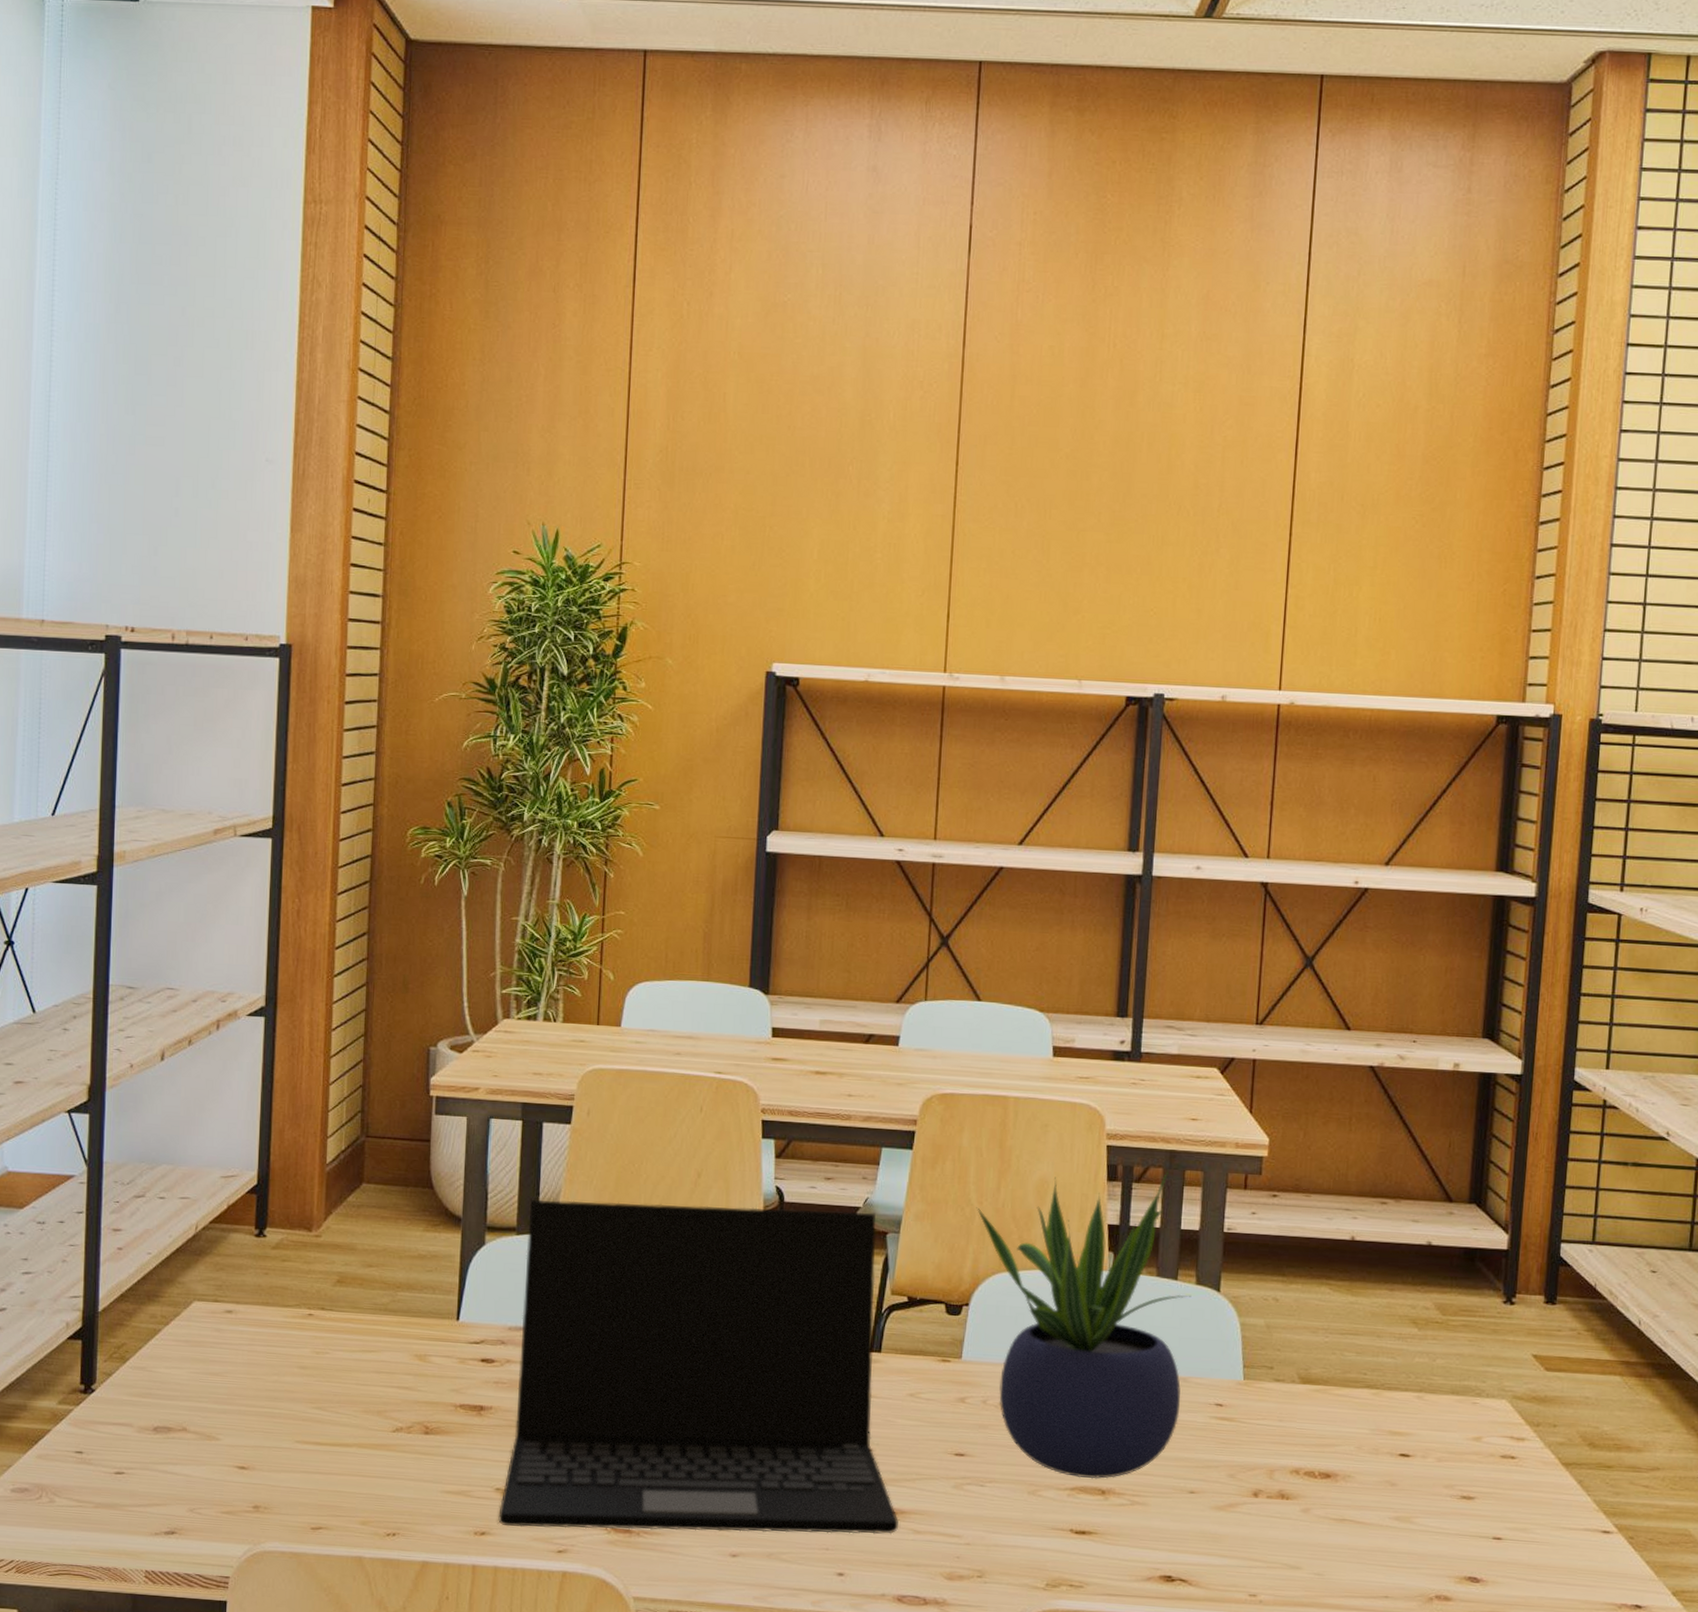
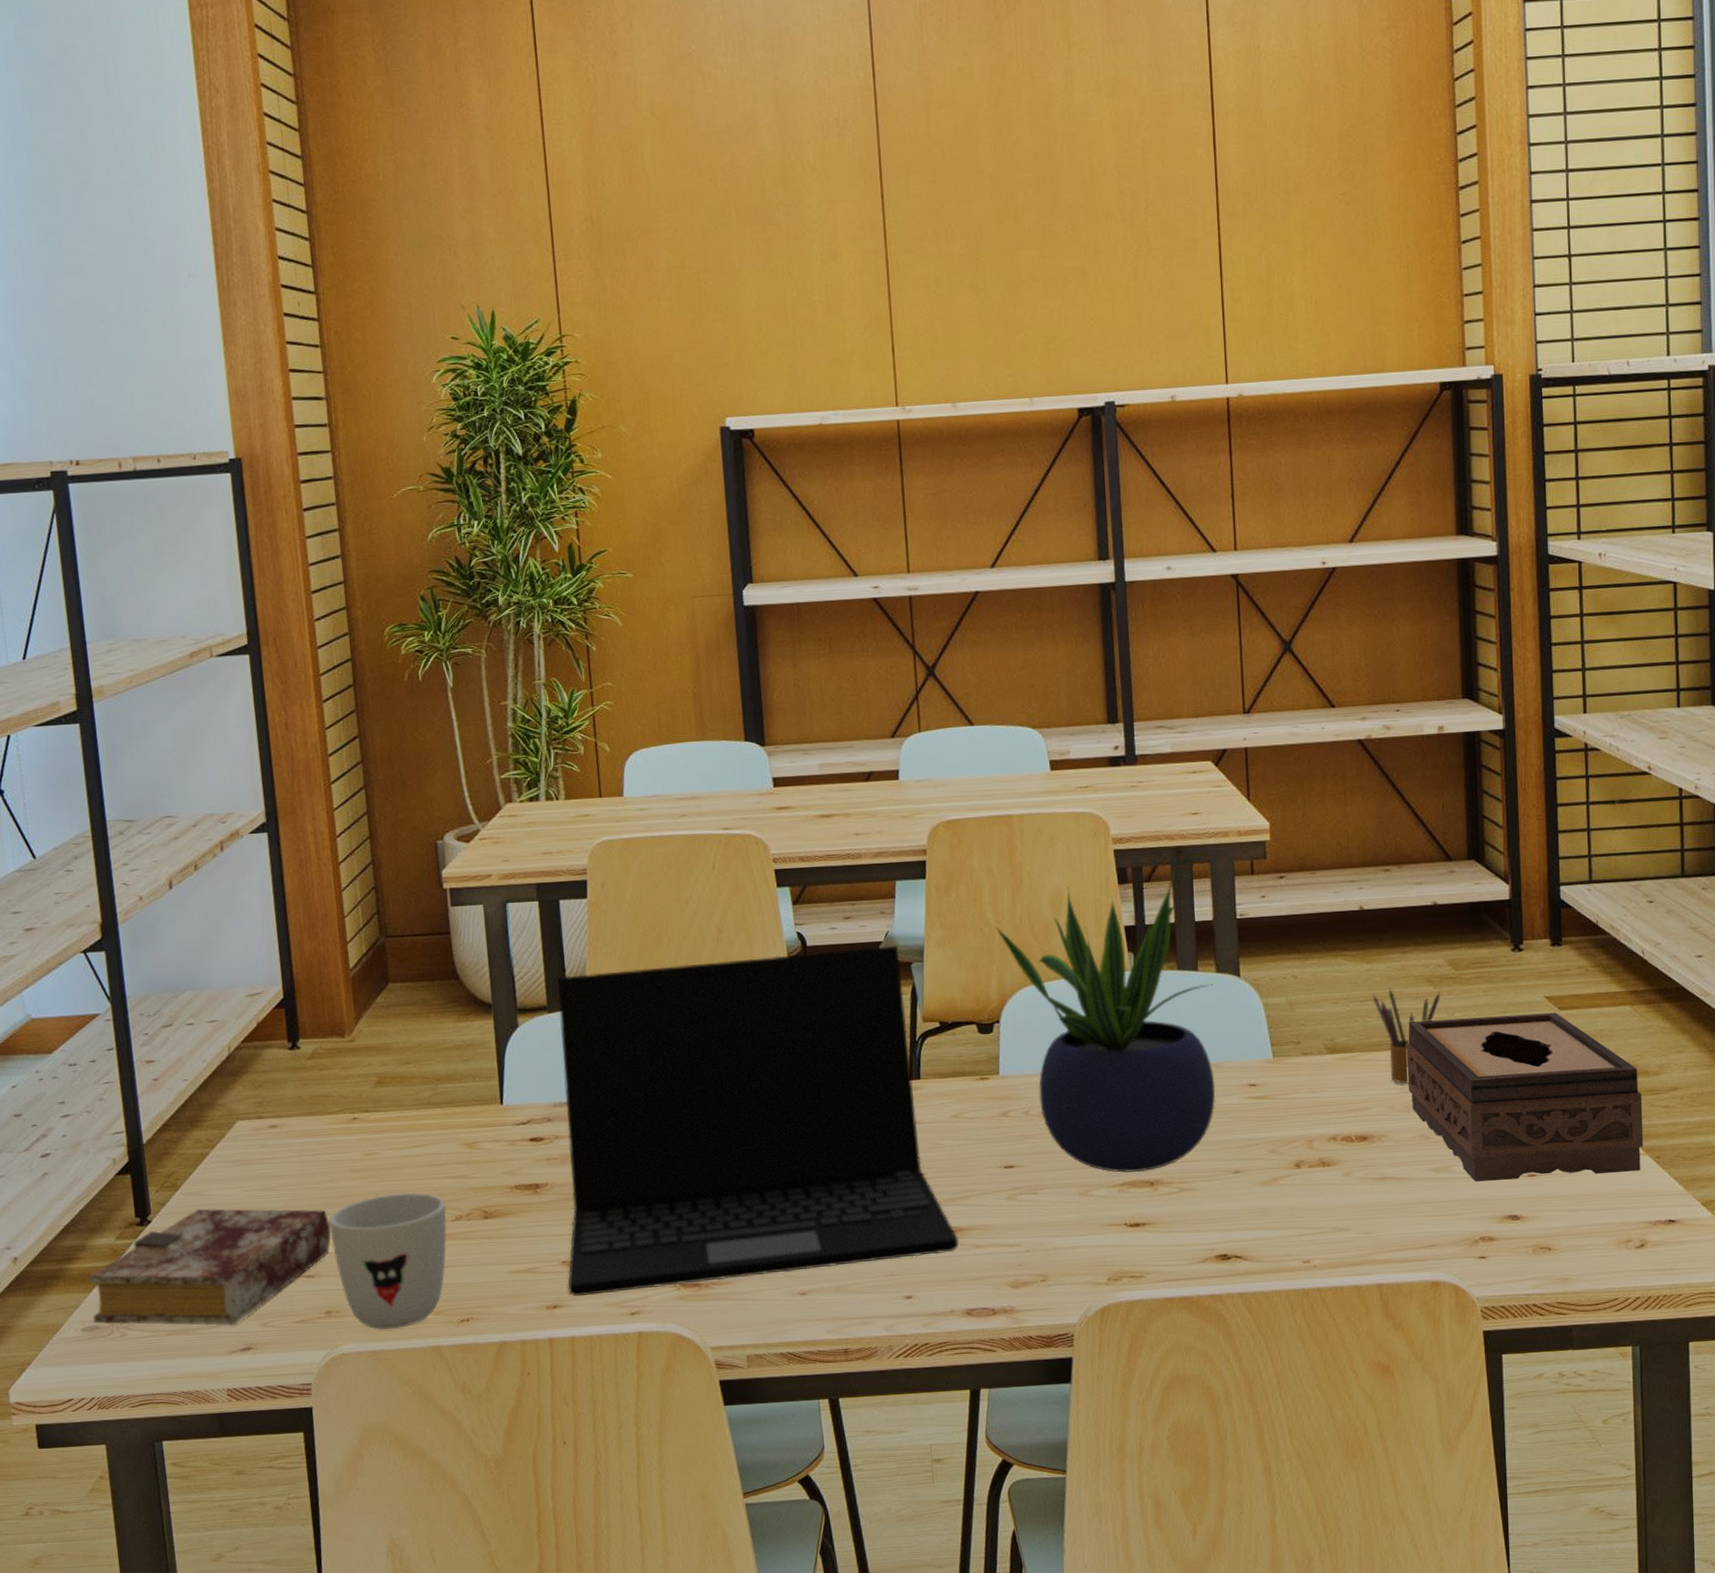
book: none [24,1384,270,1507] -> present [90,1208,331,1326]
mug: none [269,1395,389,1534] -> present [329,1193,447,1330]
pencil box: none [1353,1324,1425,1425] -> present [1372,988,1441,1084]
tissue box: none [1380,1362,1622,1549] -> present [1407,1012,1644,1182]

